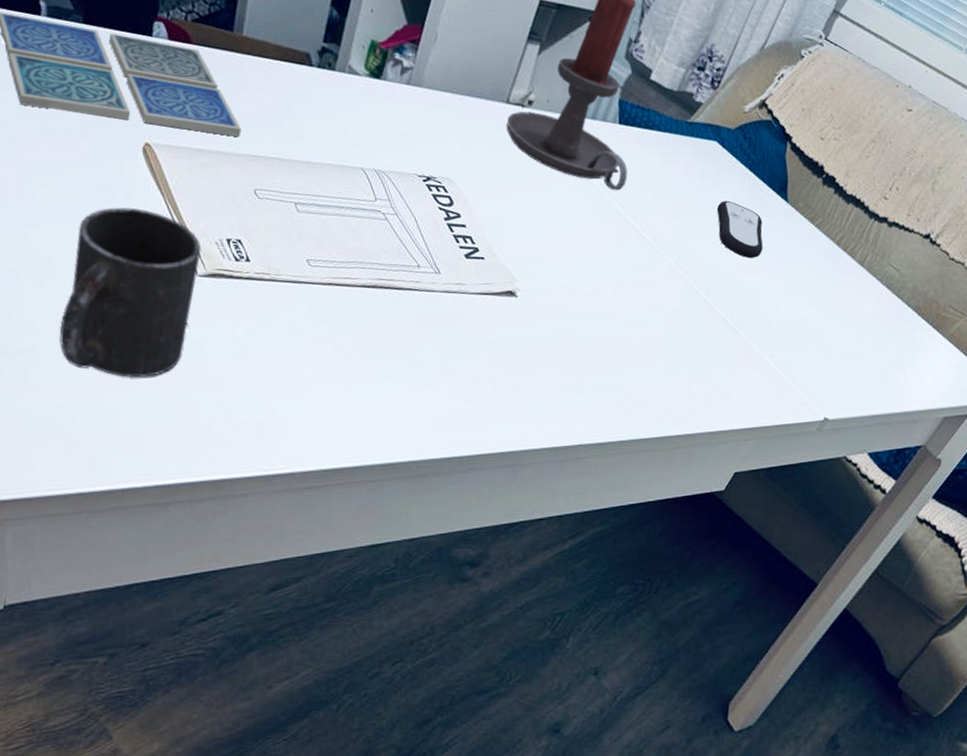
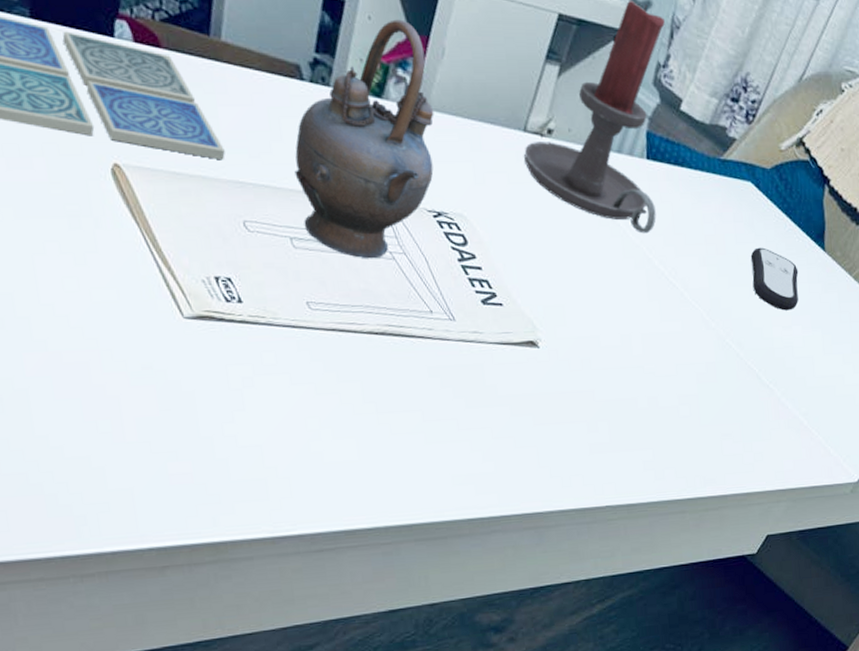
mug: present [59,207,201,378] -> none [28,237,187,430]
teapot: none [301,11,427,220] -> present [294,19,434,259]

